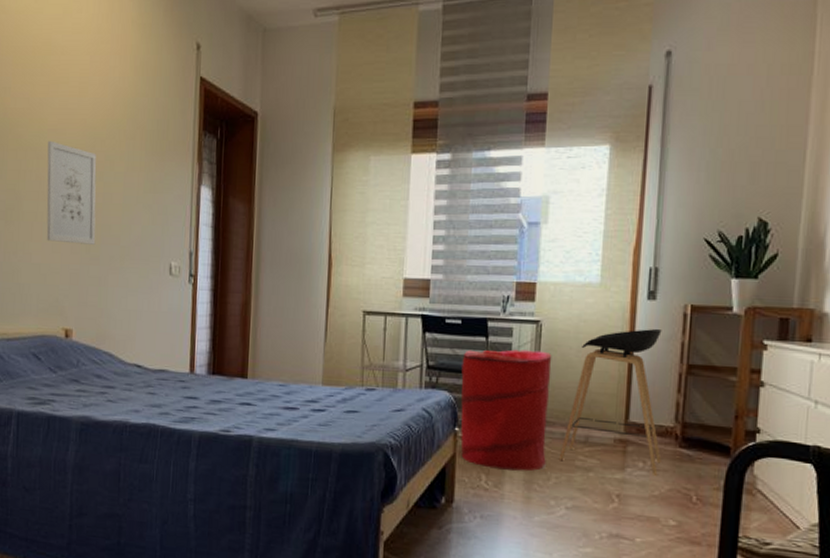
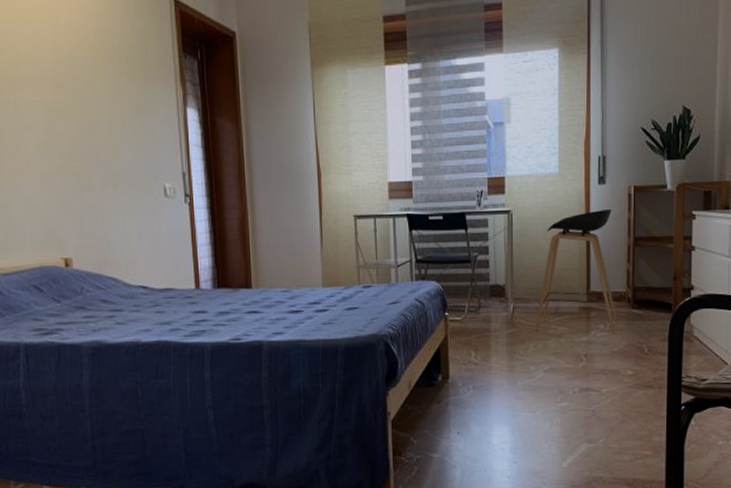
wall art: present [46,140,97,245] -> none [22,70,86,173]
laundry hamper: present [460,349,552,472] -> none [446,237,525,345]

